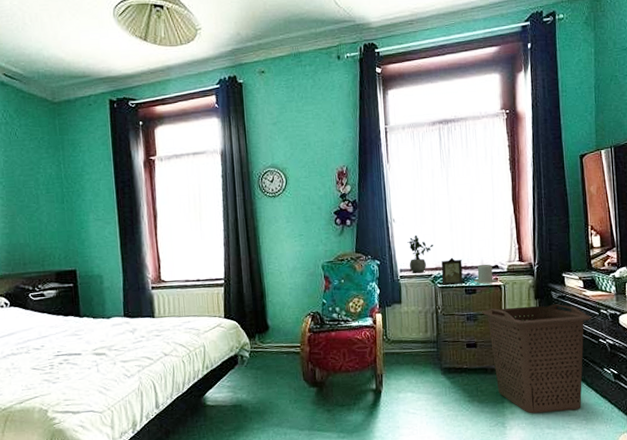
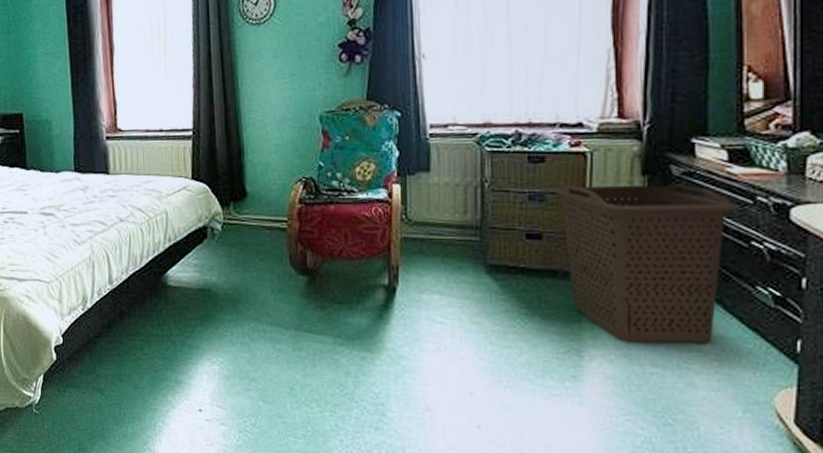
potted plant: present [407,234,434,274] -> none [442,76,482,131]
photo frame: present [441,257,463,286] -> none [492,109,525,150]
candle: present [473,264,498,285] -> none [541,120,581,150]

